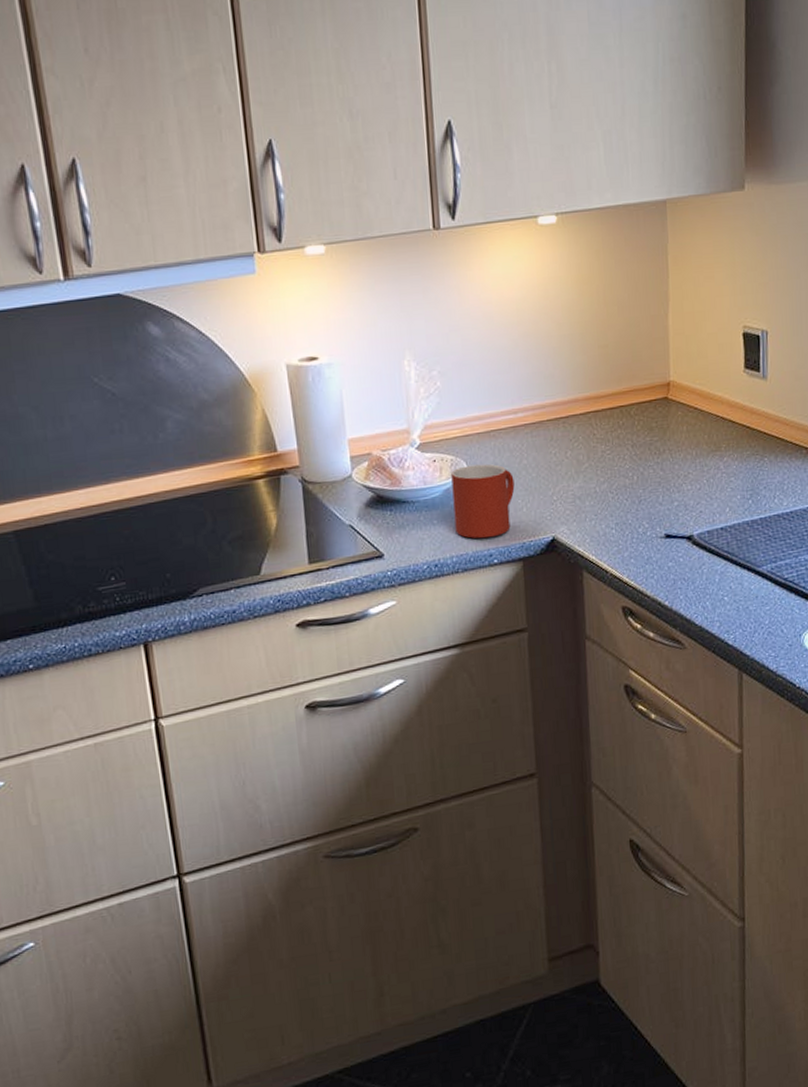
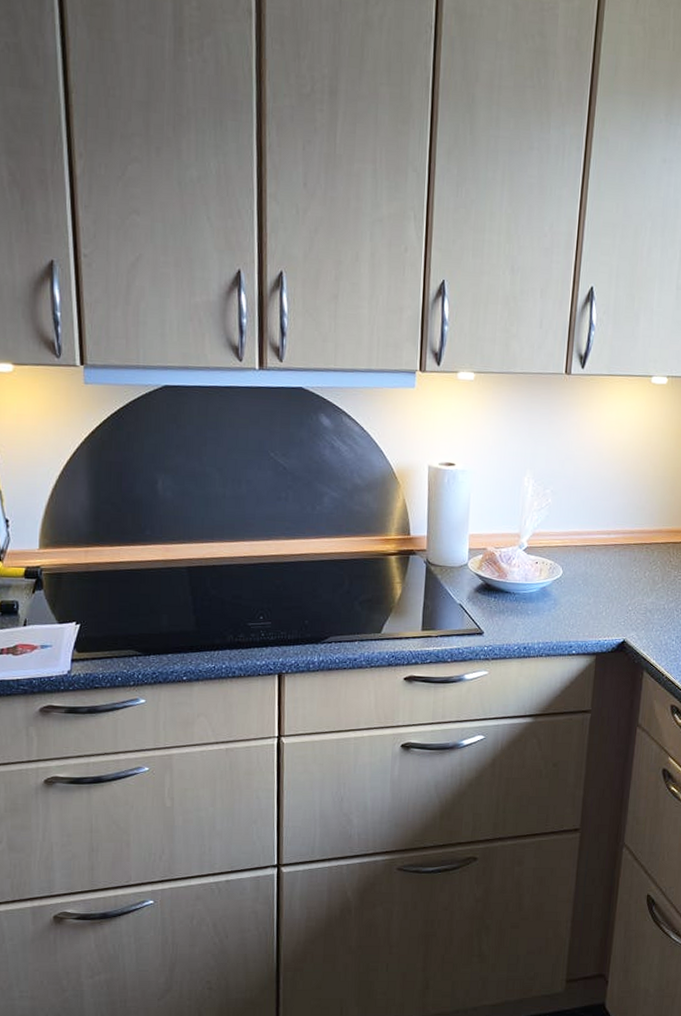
mug: present [451,463,515,539] -> none [545,570,599,632]

